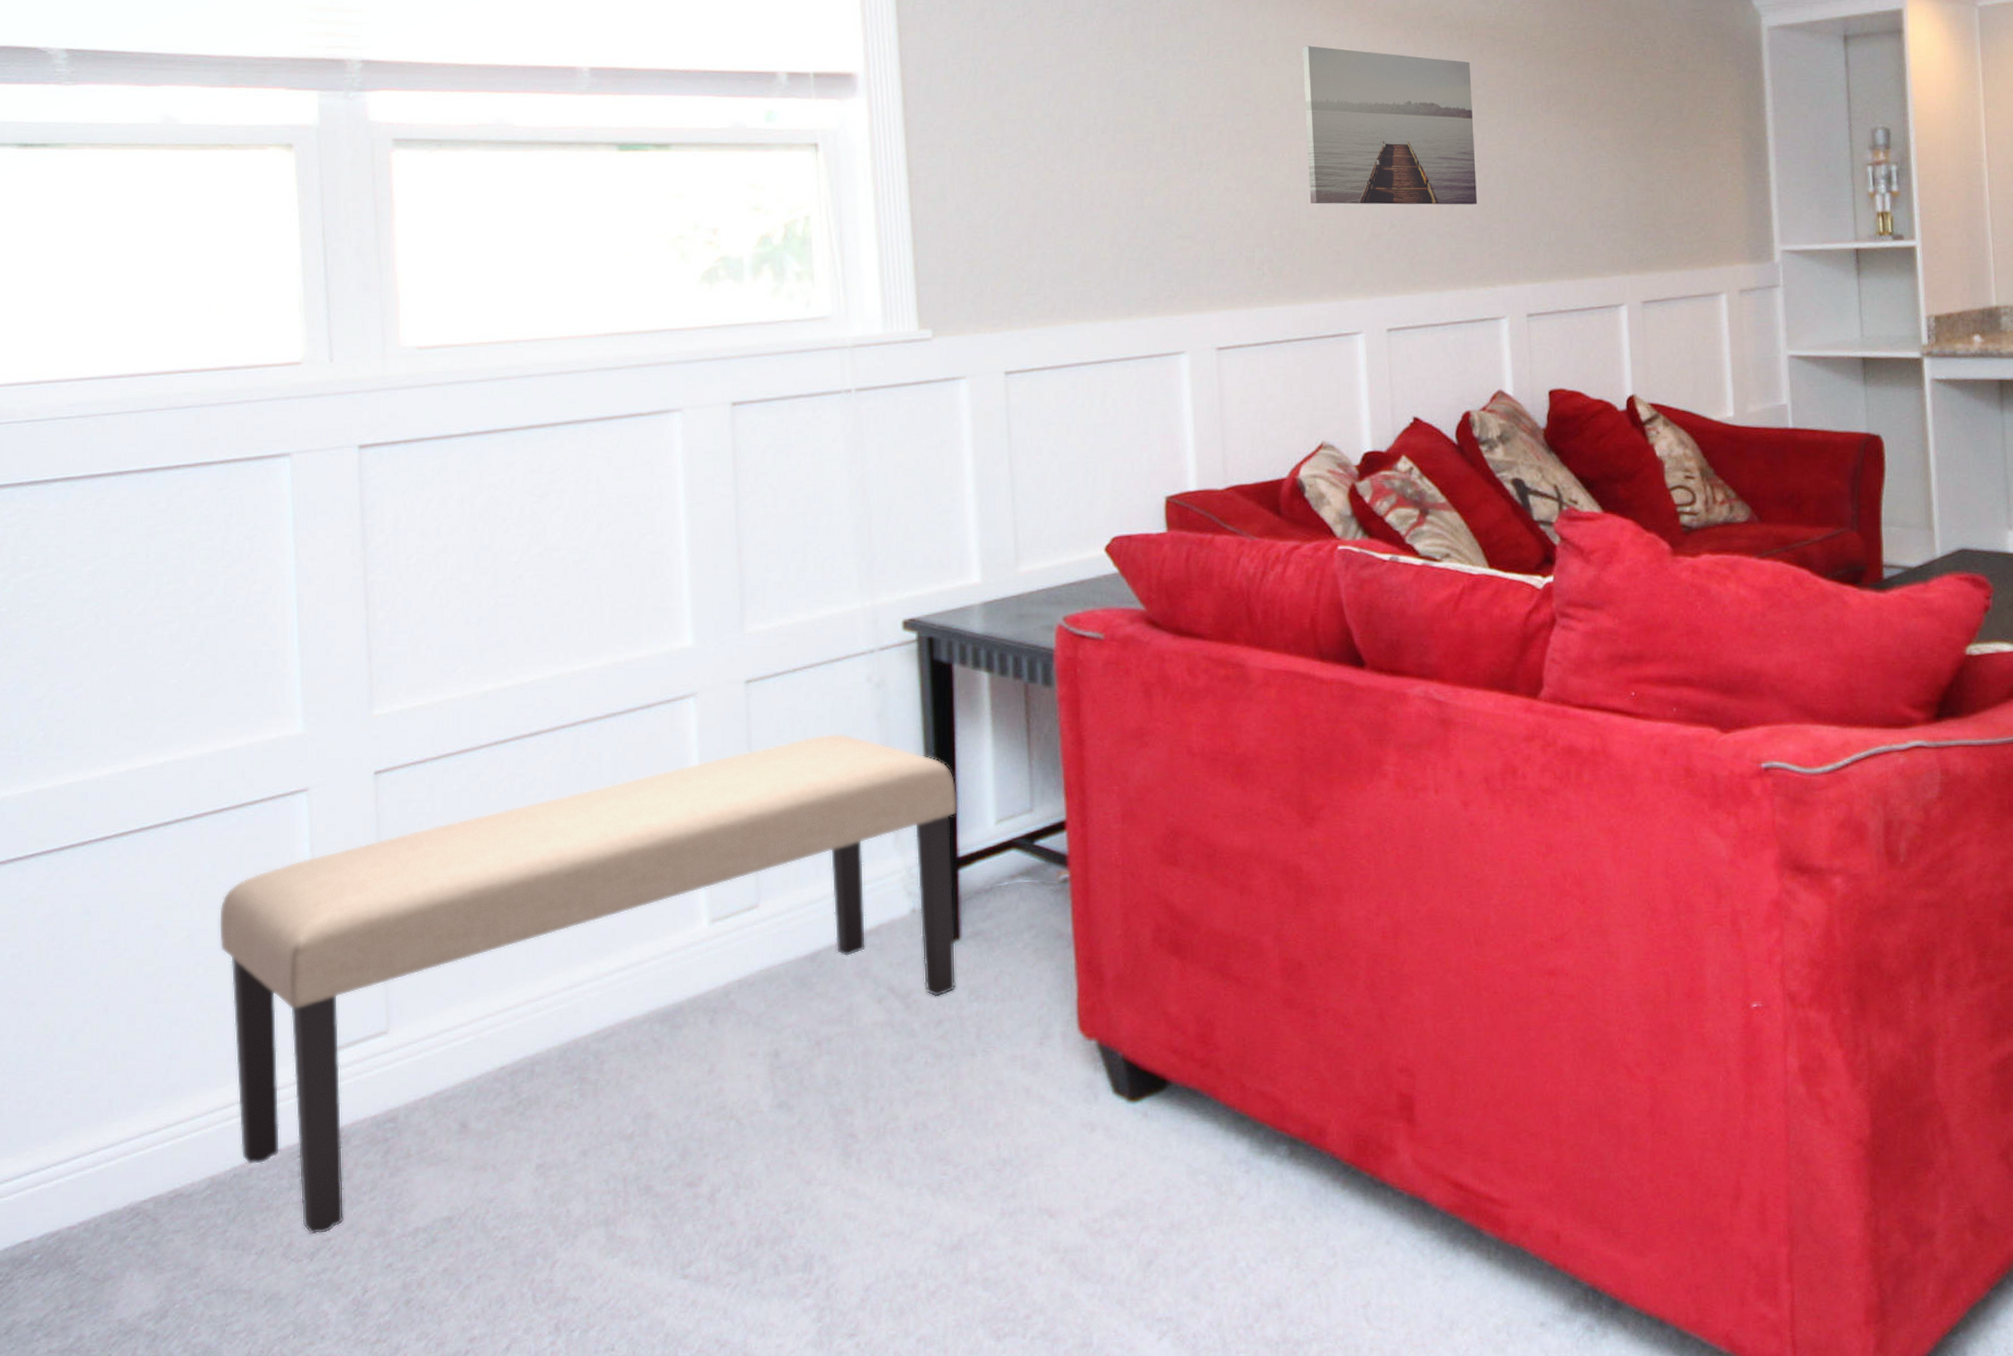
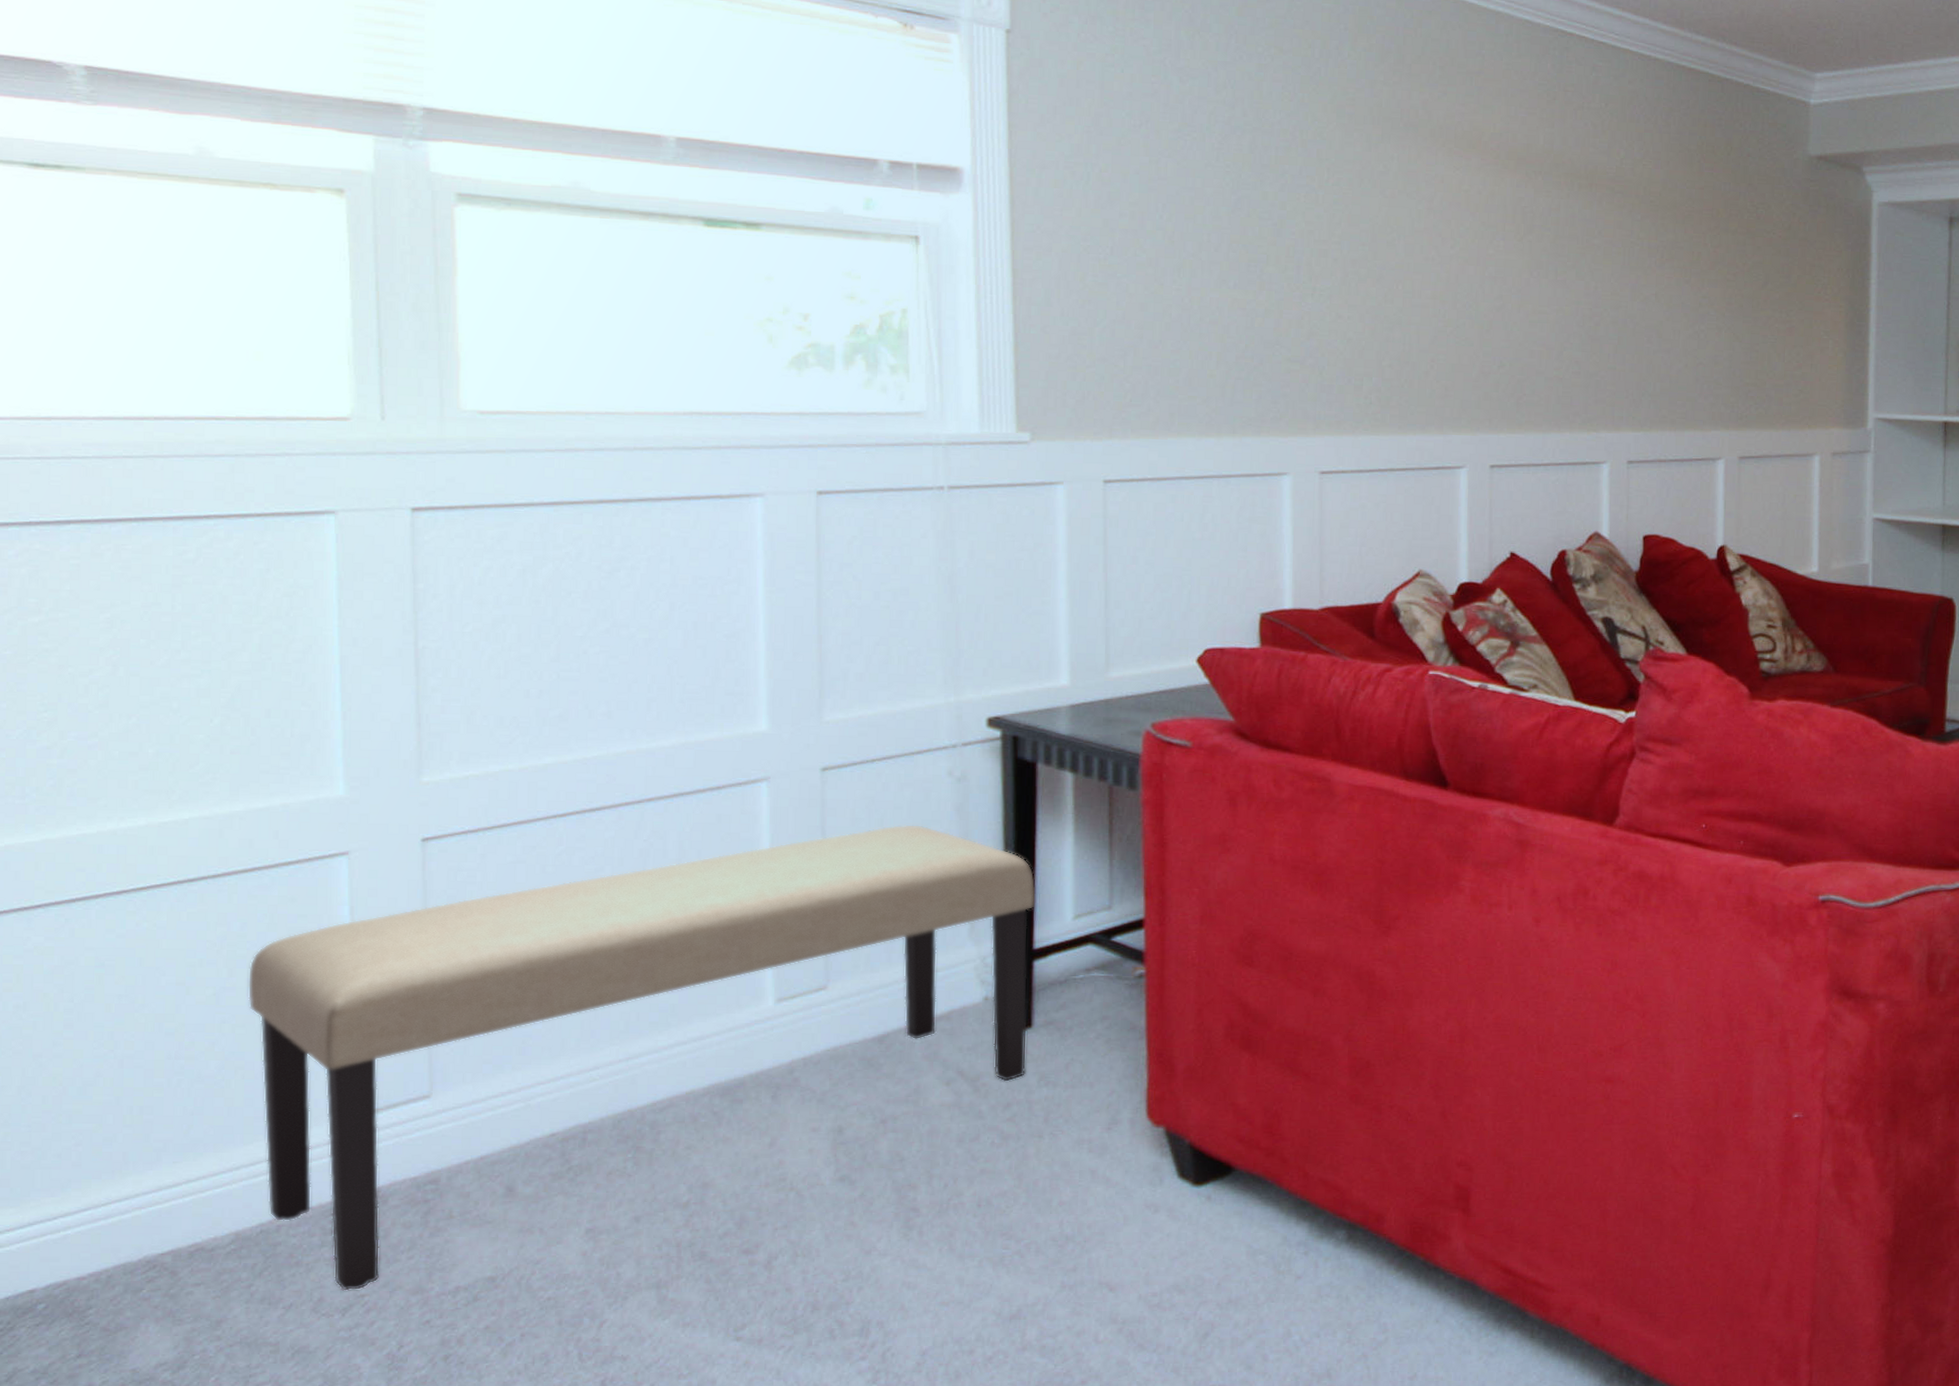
wall art: present [1303,46,1477,205] -> none [1421,181,1589,351]

